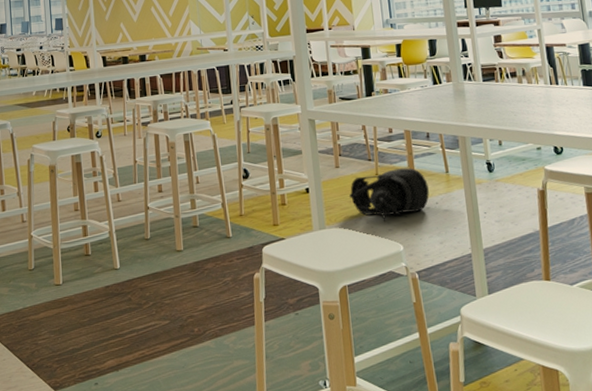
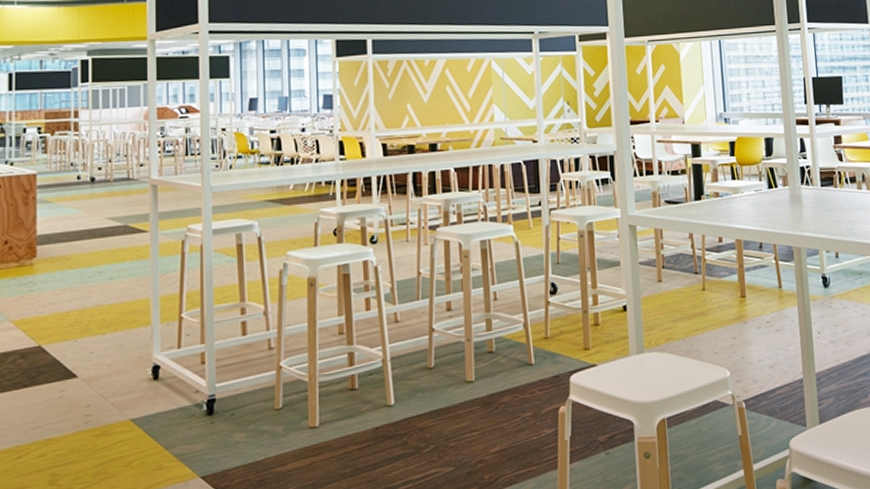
tactical helmet: present [349,168,429,221] -> none [672,282,760,343]

